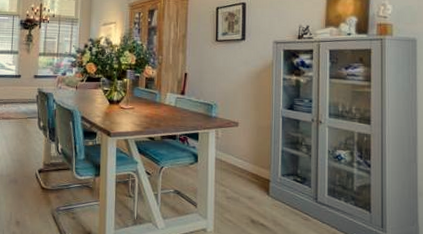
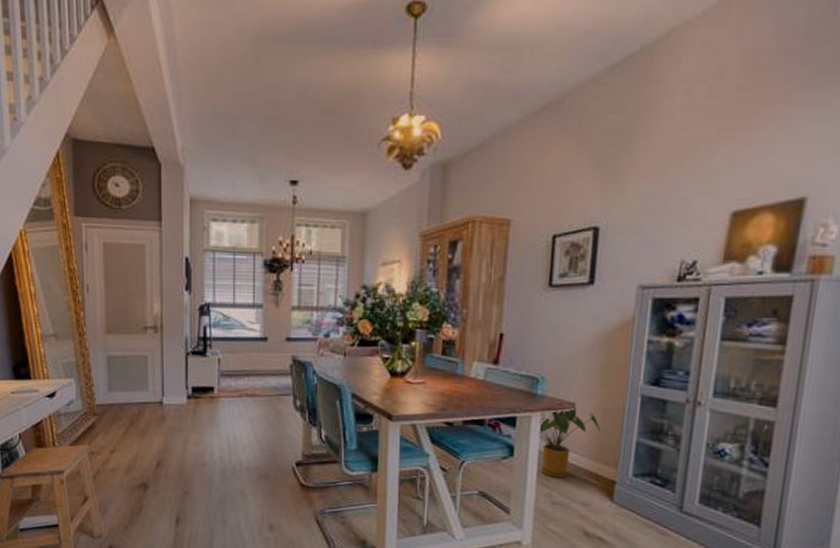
house plant: none [213,125,257,178] -> present [537,407,601,478]

